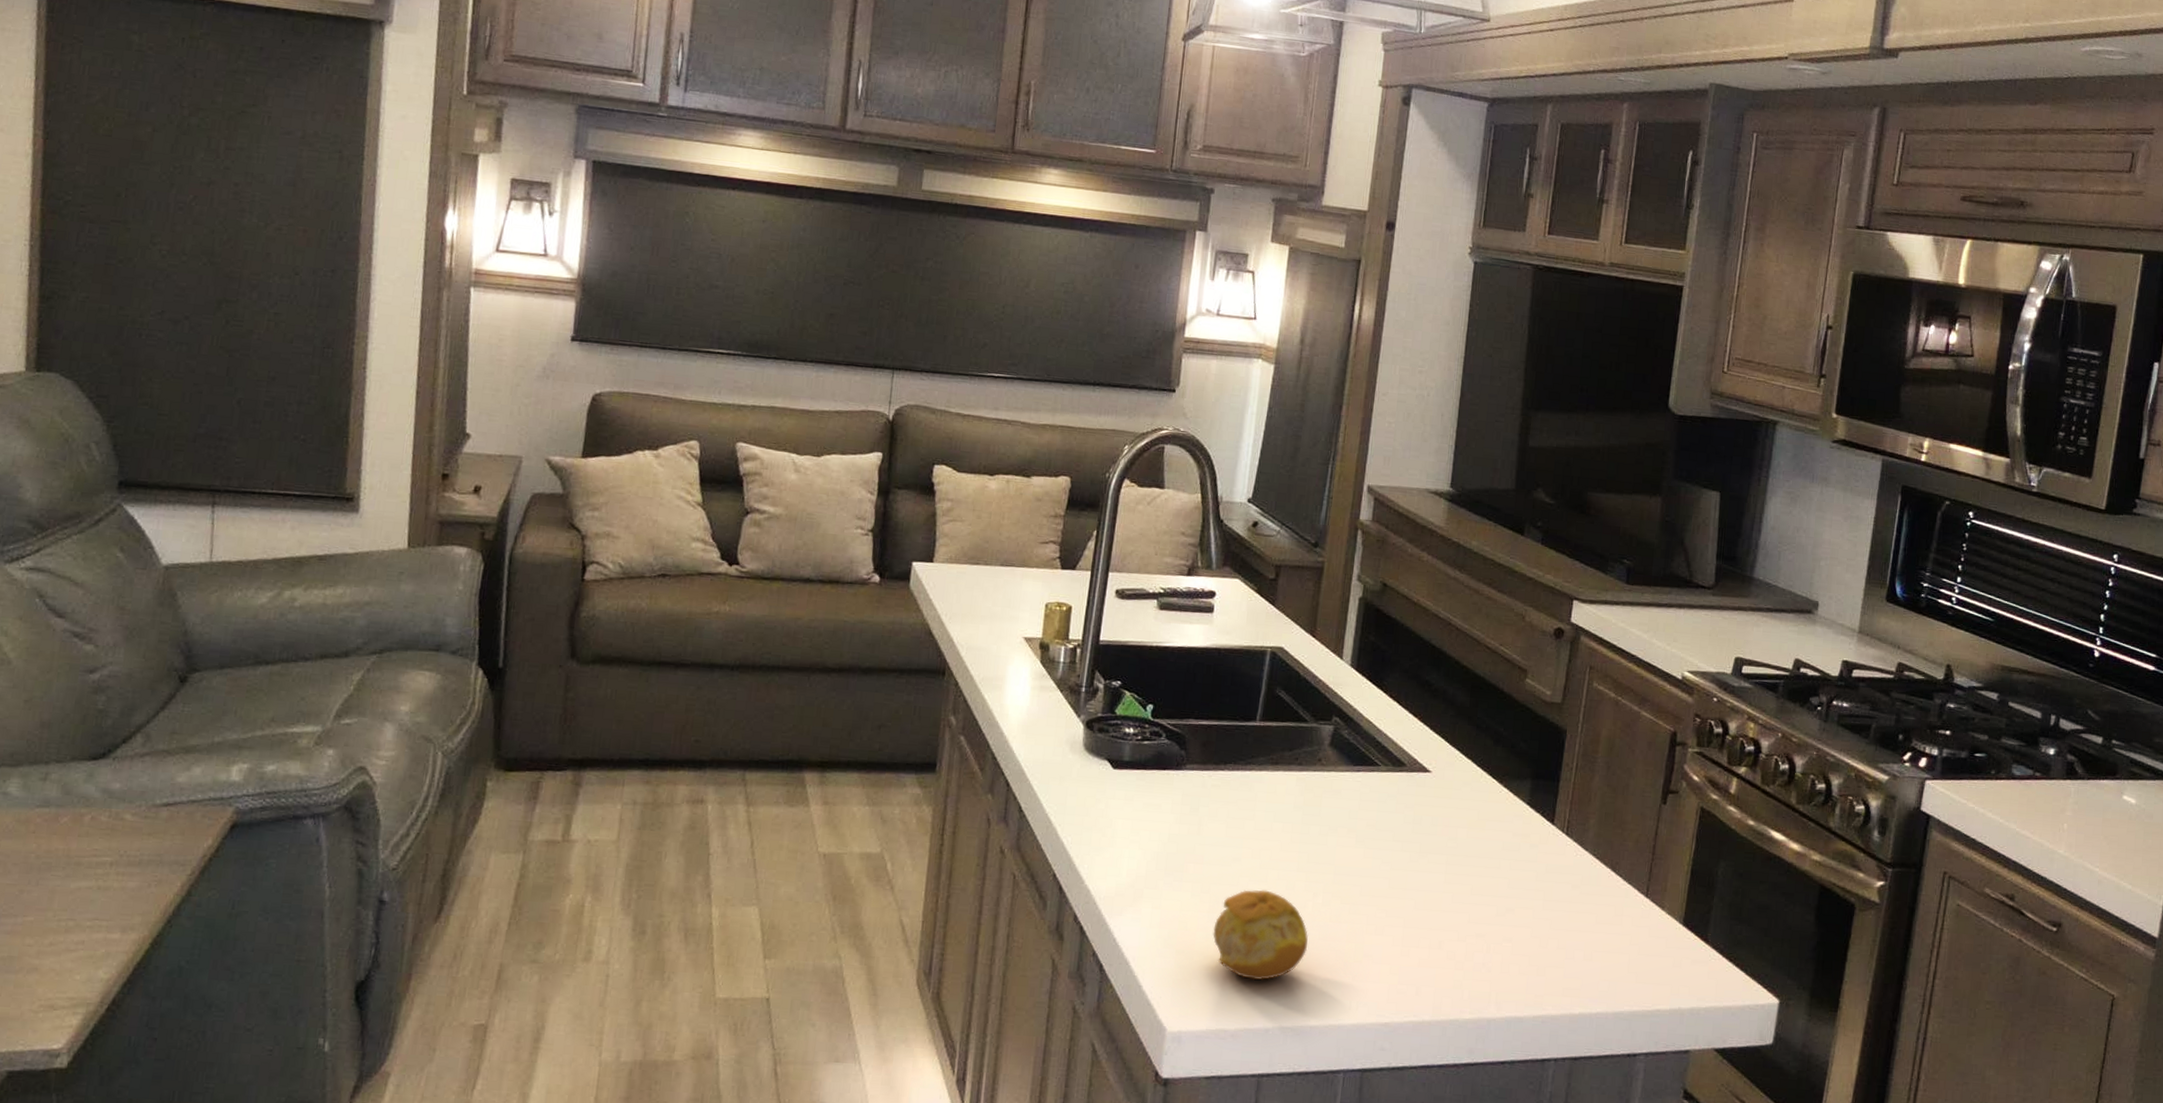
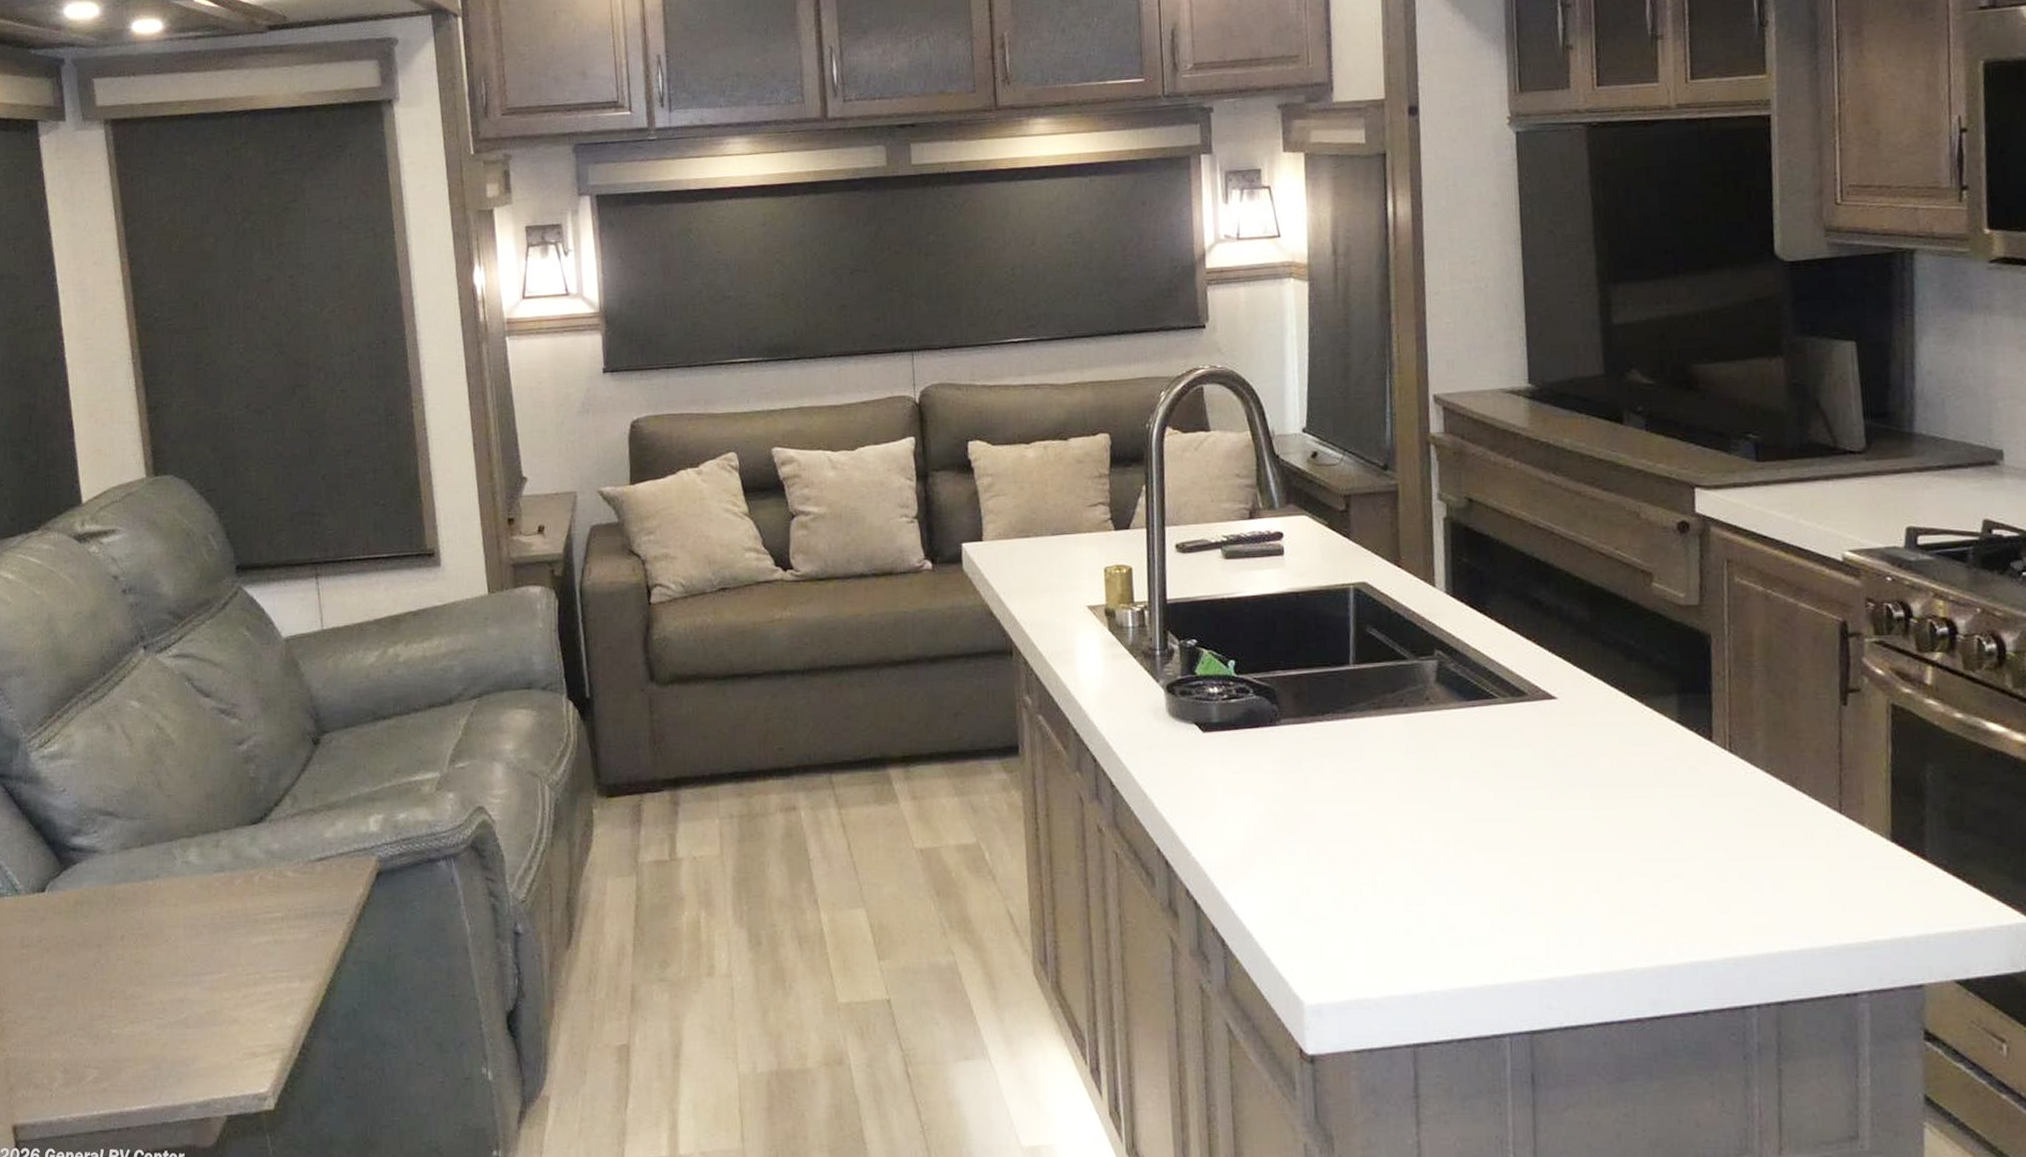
fruit: present [1213,890,1308,980] -> none [1338,845,1446,943]

